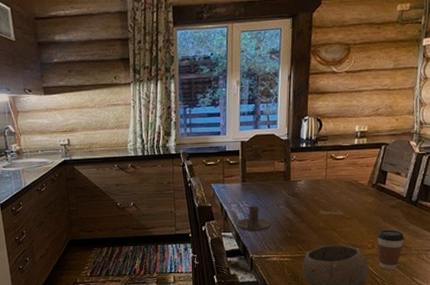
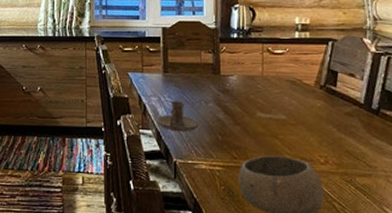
coffee cup: present [377,229,405,271] -> none [331,142,367,195]

